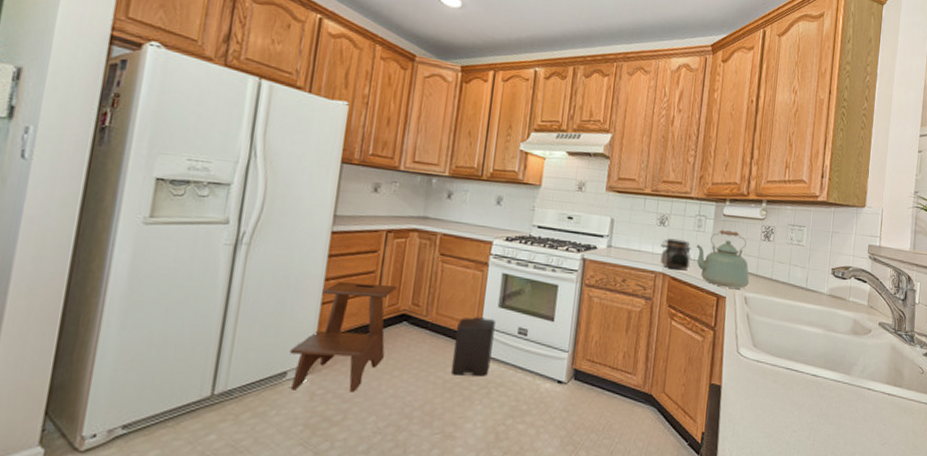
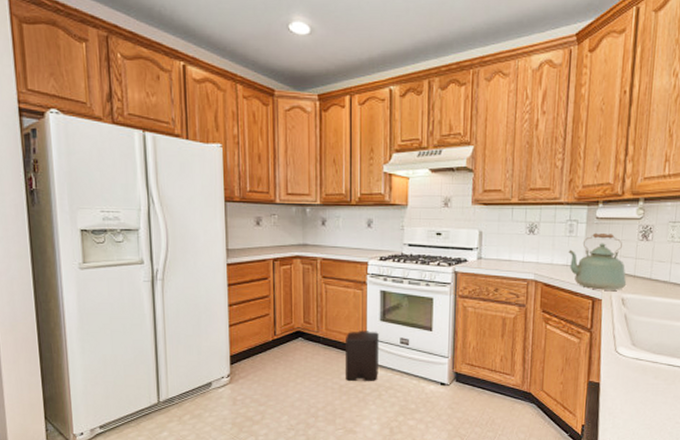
step stool: present [290,282,398,392] -> none [211,307,290,397]
jar: present [660,238,691,270] -> none [531,246,564,276]

